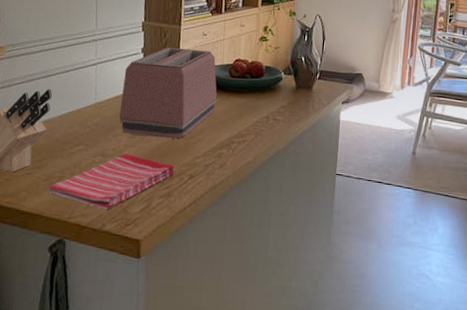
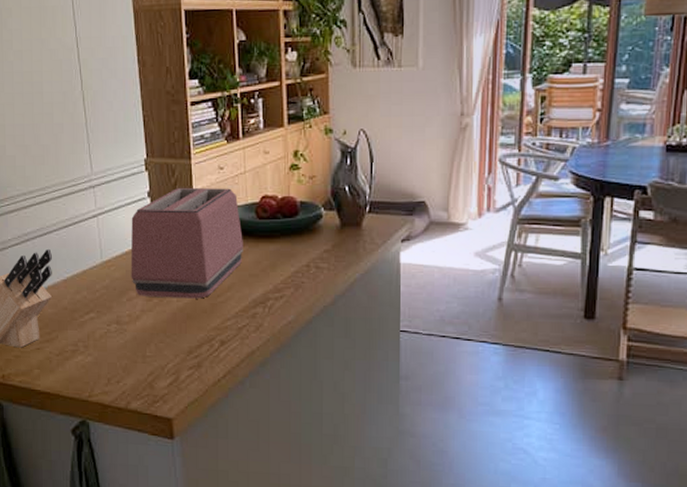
dish towel: present [47,153,175,209] -> none [61,320,202,385]

